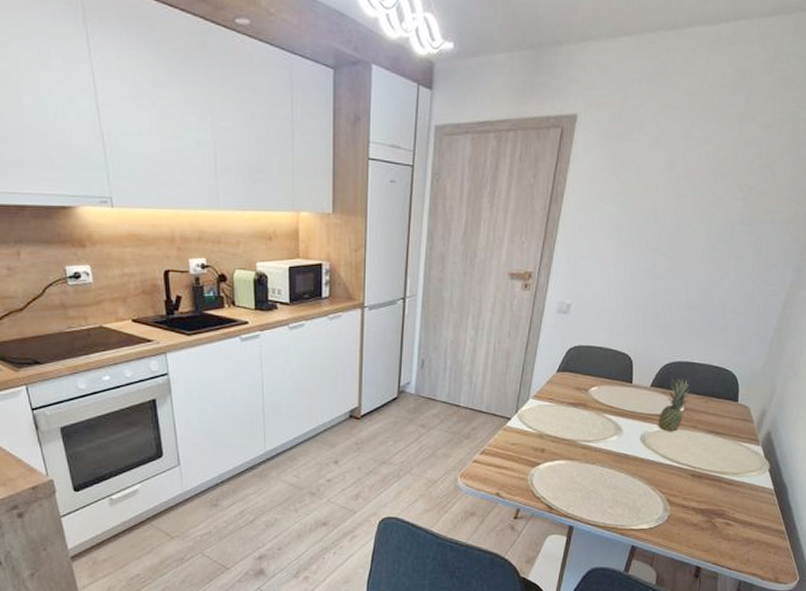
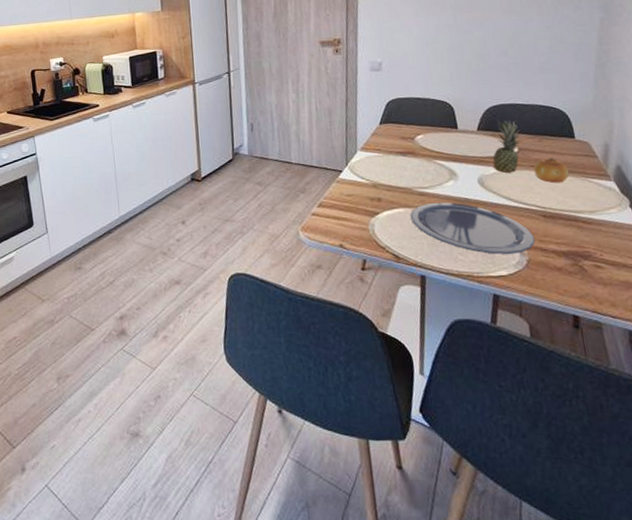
plate: none [570,456,680,509] -> present [411,202,535,255]
fruit: none [693,419,725,445] -> present [533,157,570,183]

